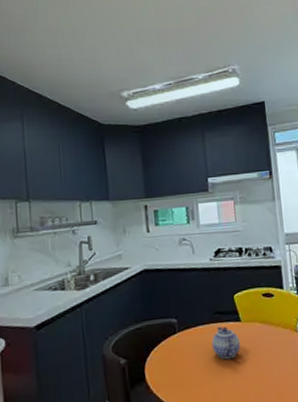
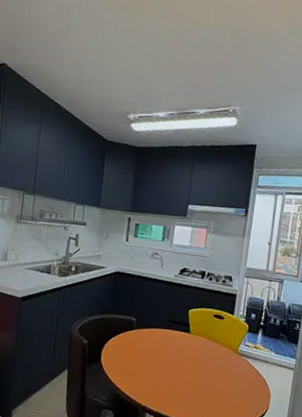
teapot: present [211,326,241,360] -> none [161,333,186,362]

